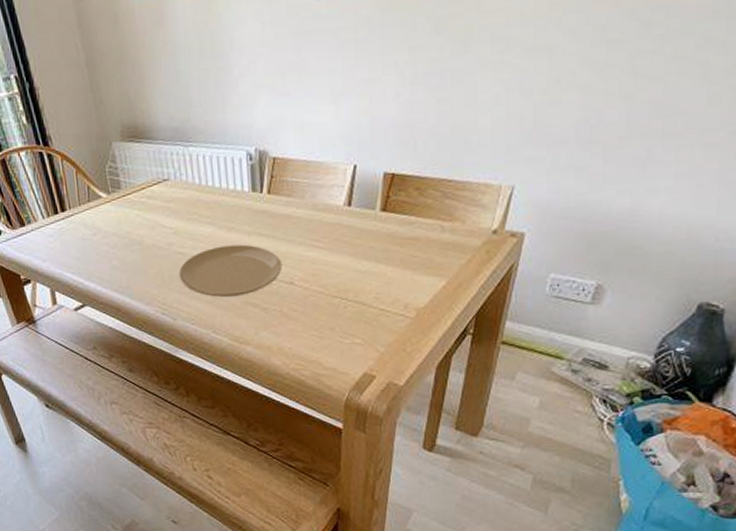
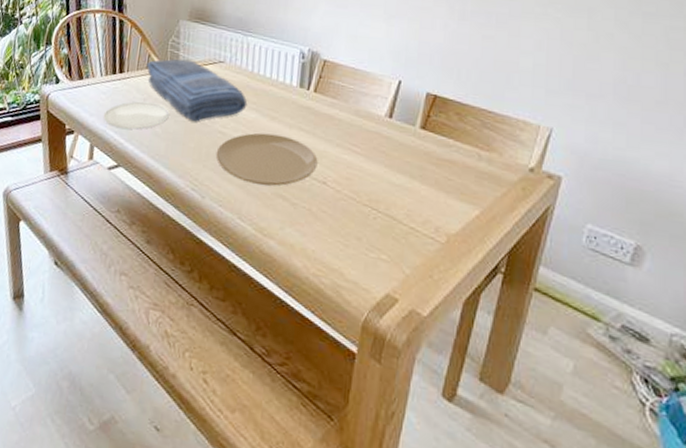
plate: none [56,236,124,268] -> present [103,101,170,130]
towel: none [88,184,201,248] -> present [146,59,248,122]

